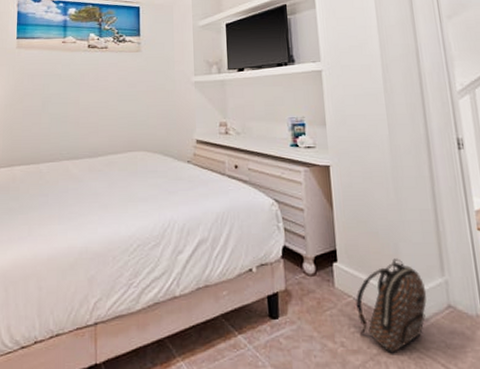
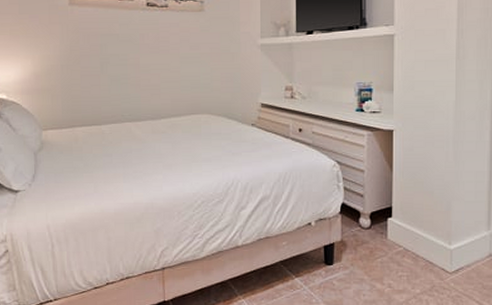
backpack: present [355,258,427,354] -> none [404,215,472,293]

